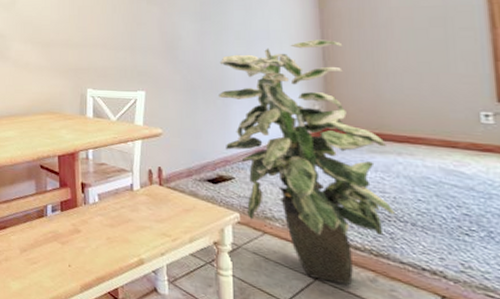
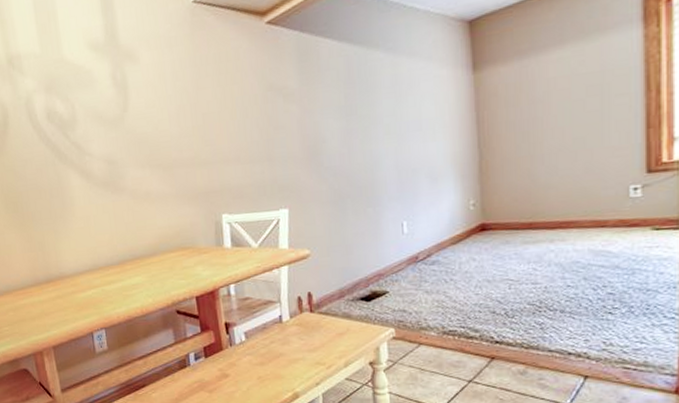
indoor plant: present [219,40,395,286] -> none [368,124,546,382]

